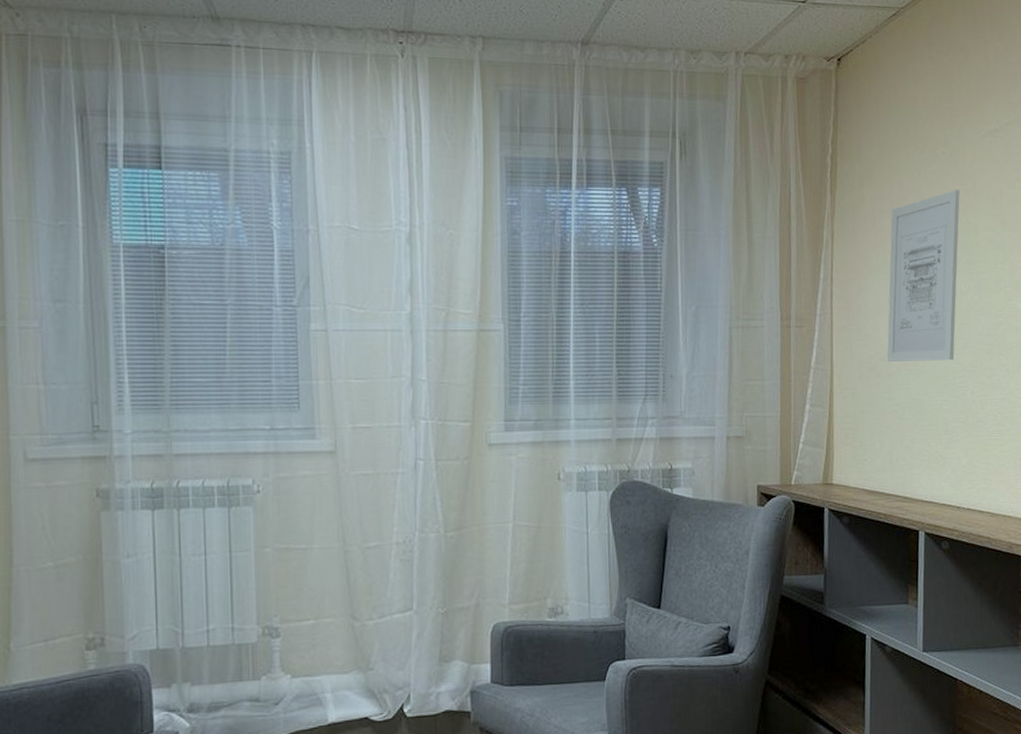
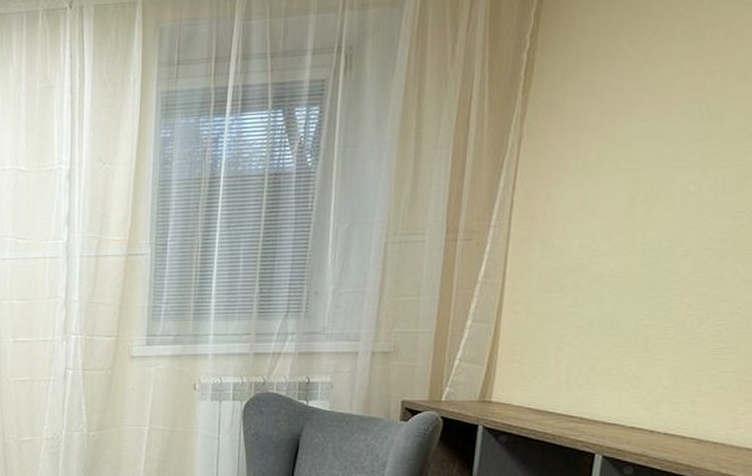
wall art: present [887,190,960,361] -> none [575,73,702,273]

